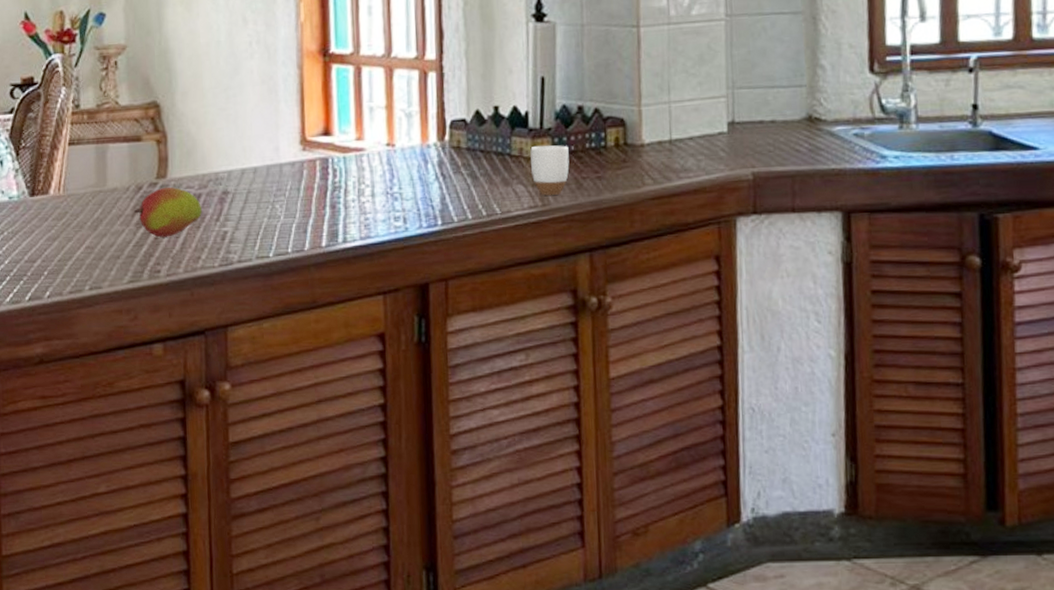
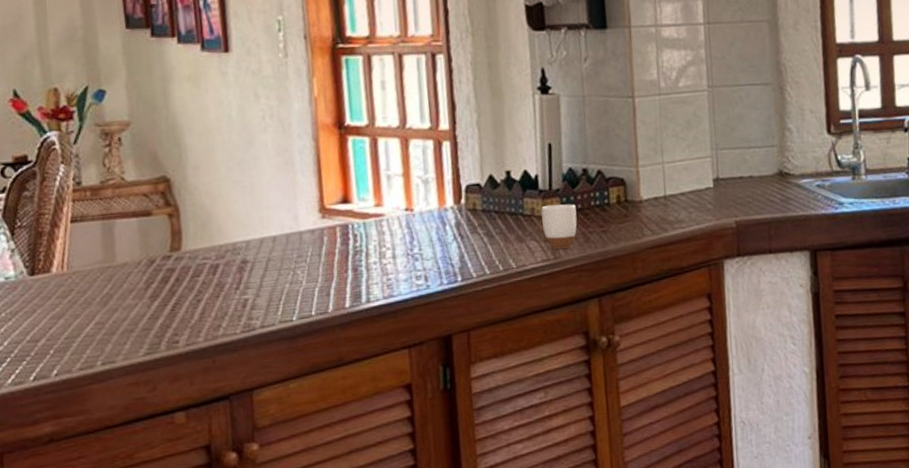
fruit: present [134,186,202,238] -> none [148,259,220,309]

